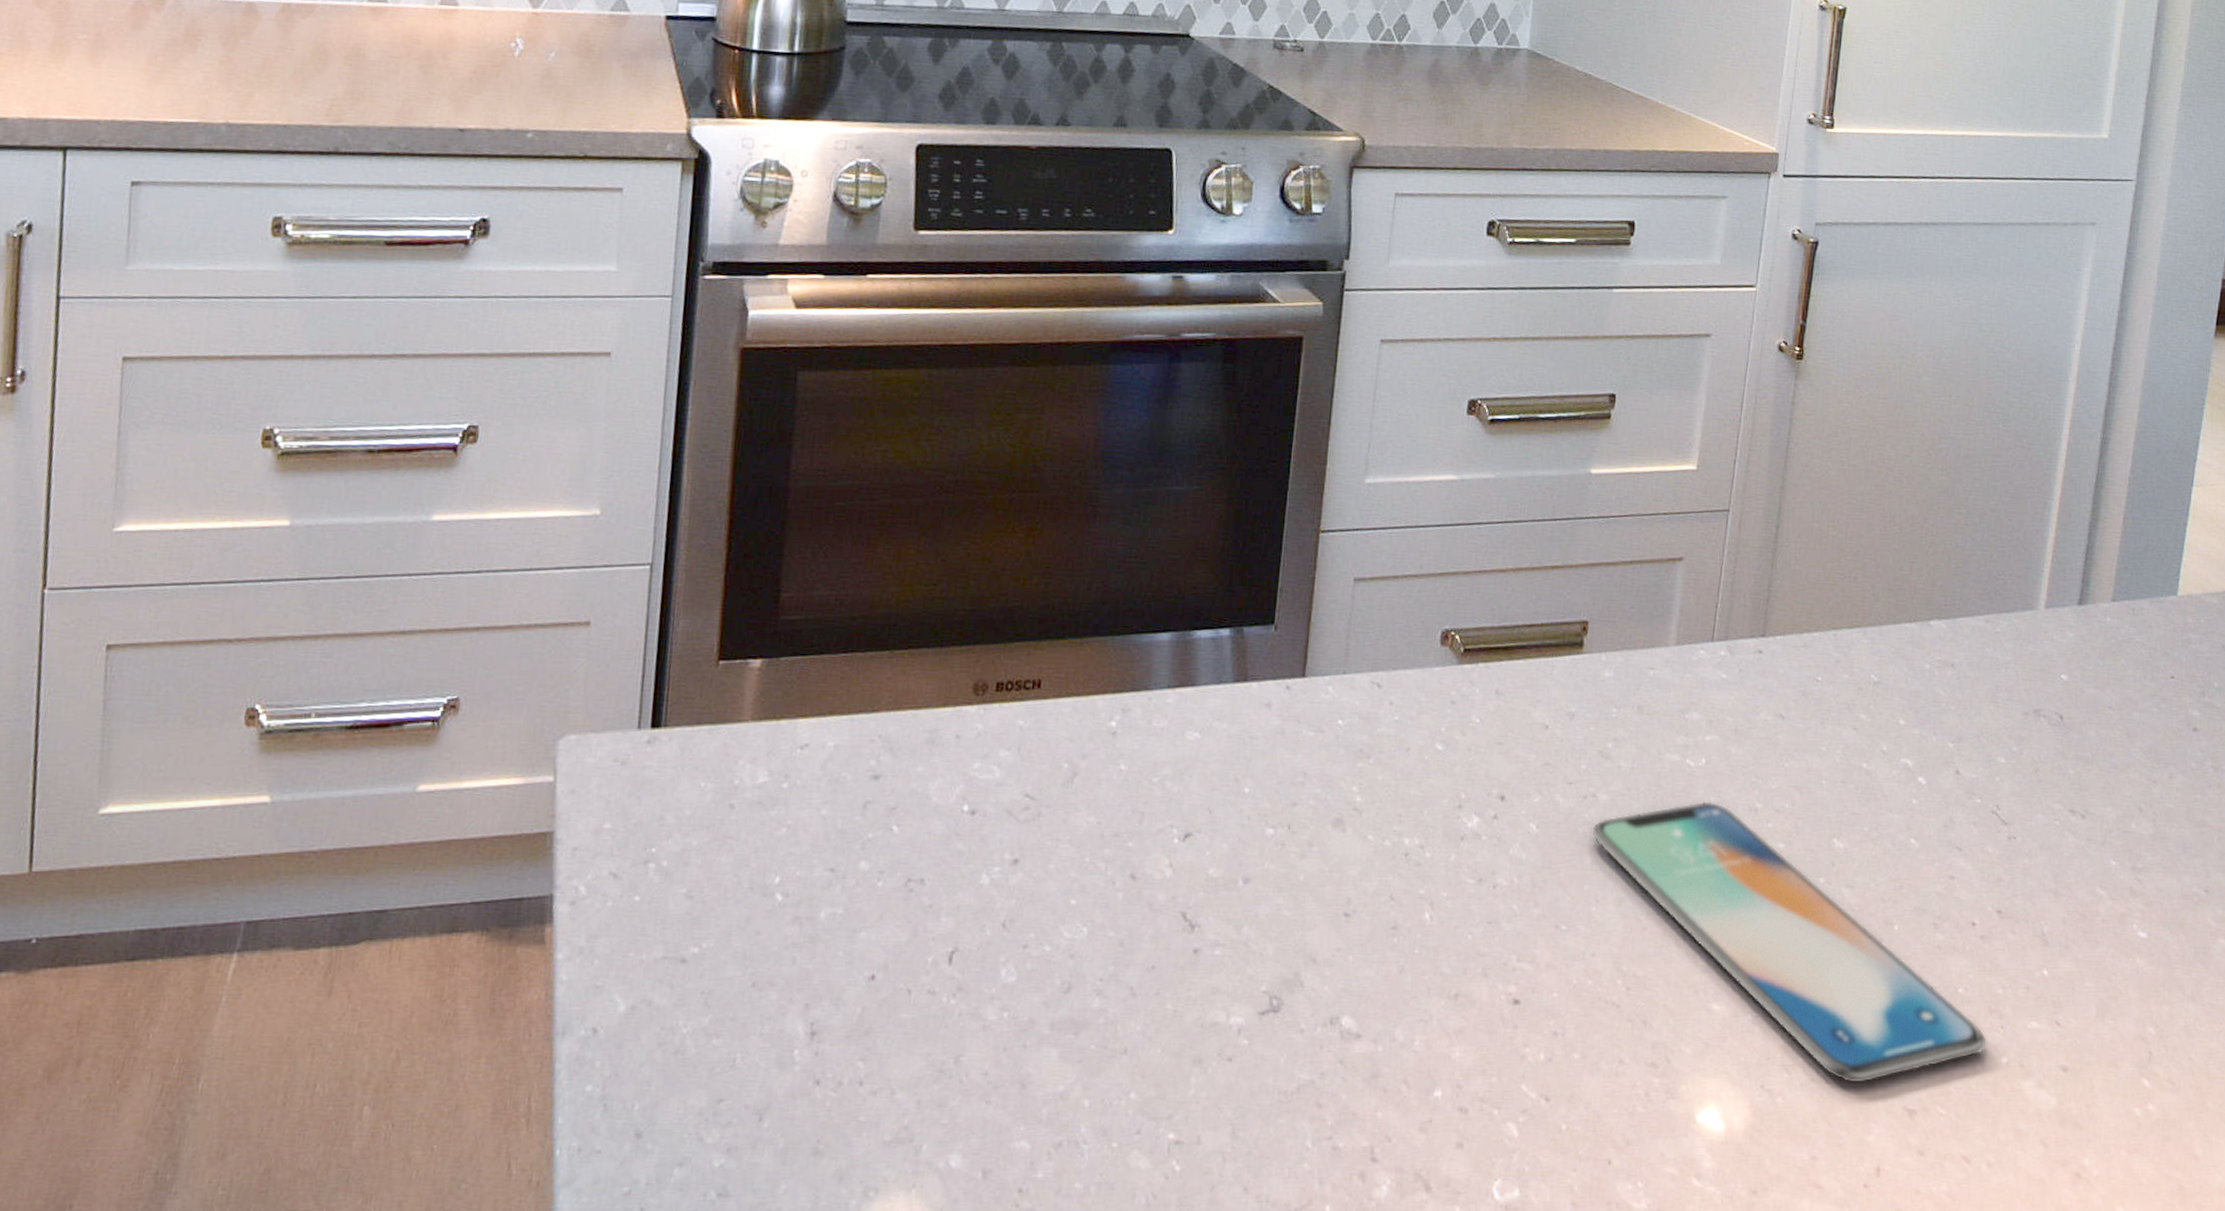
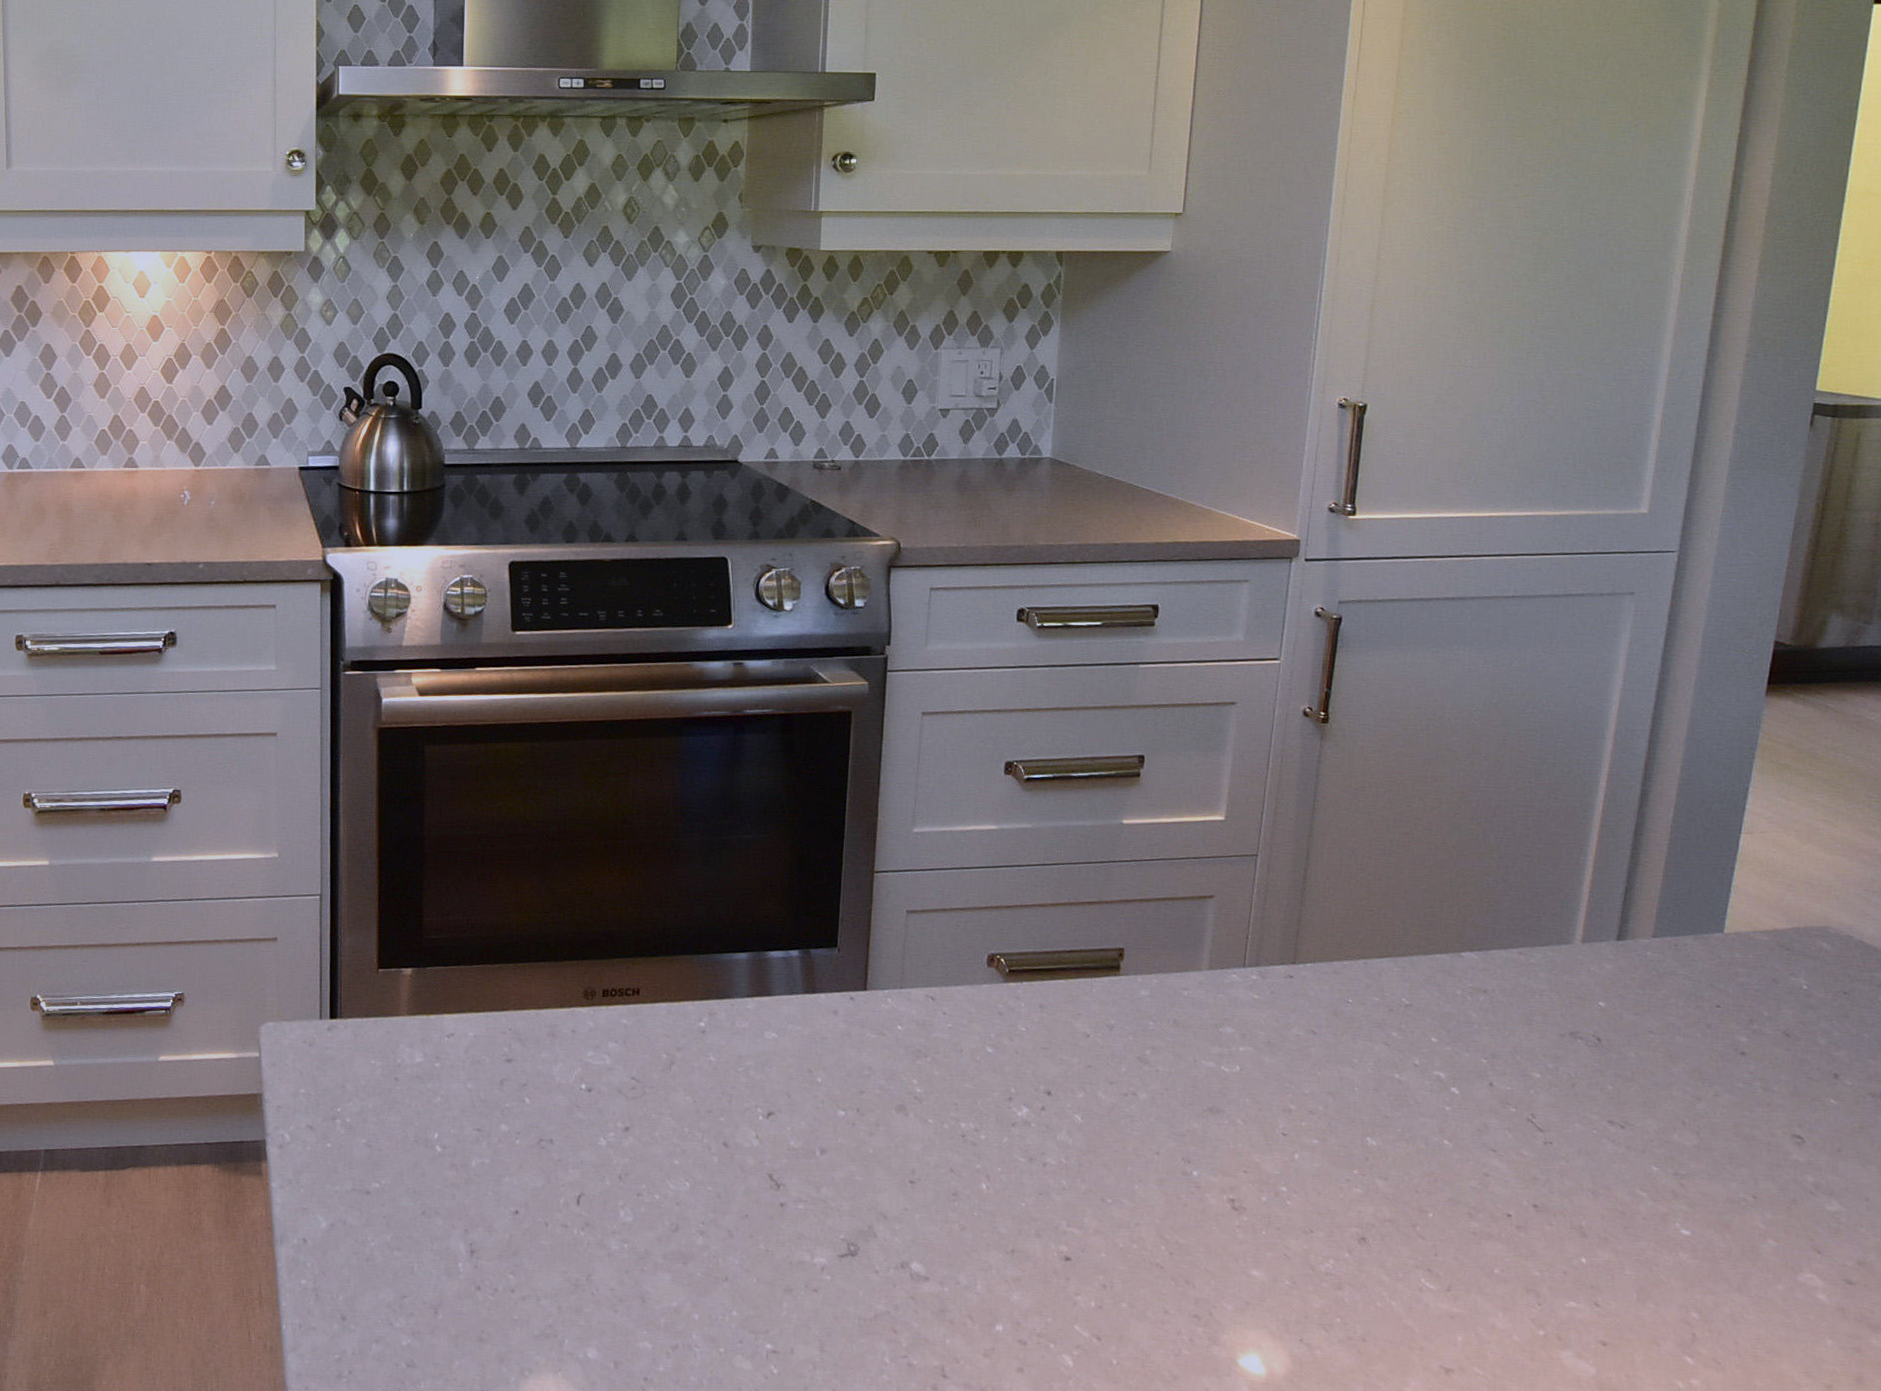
smartphone: present [1591,801,1987,1085] -> none [1132,1101,1524,1345]

